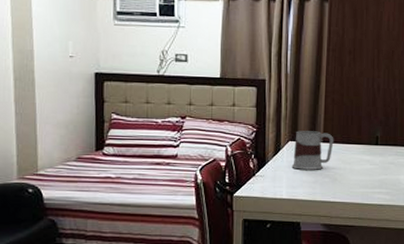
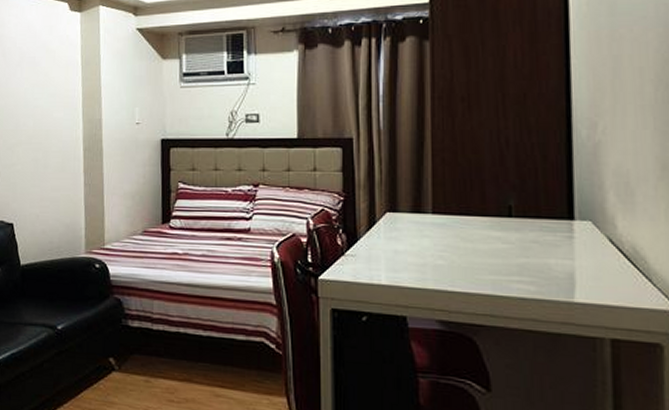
mug: present [291,131,334,170] -> none [391,199,448,249]

